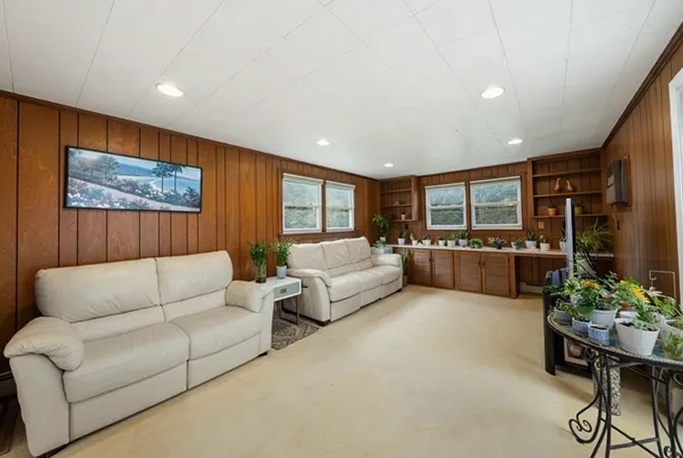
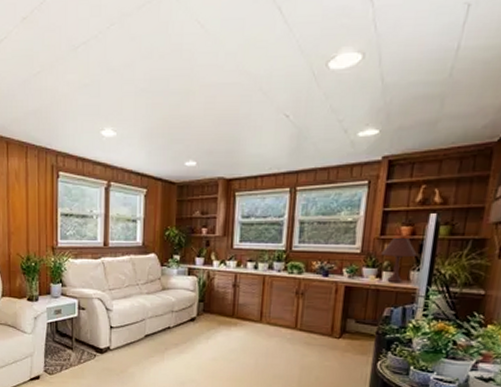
table lamp: none [537,216,562,252] -> present [381,237,417,284]

